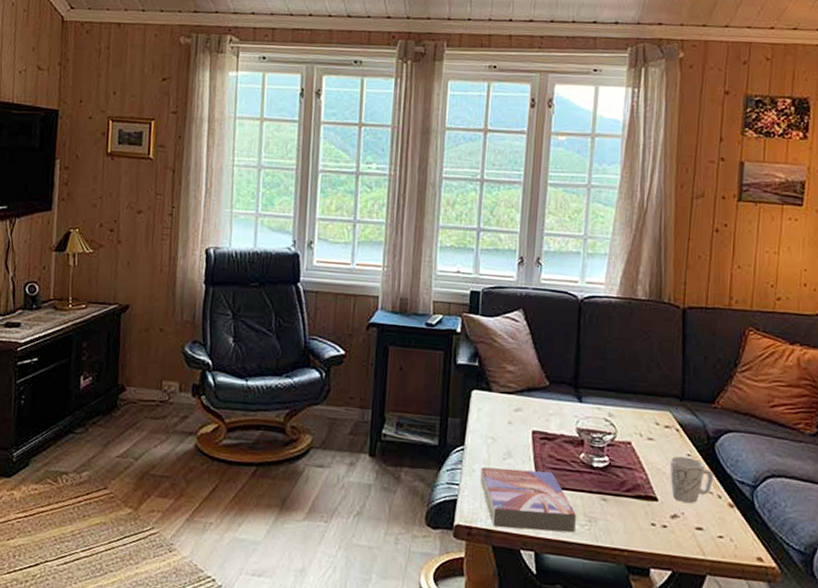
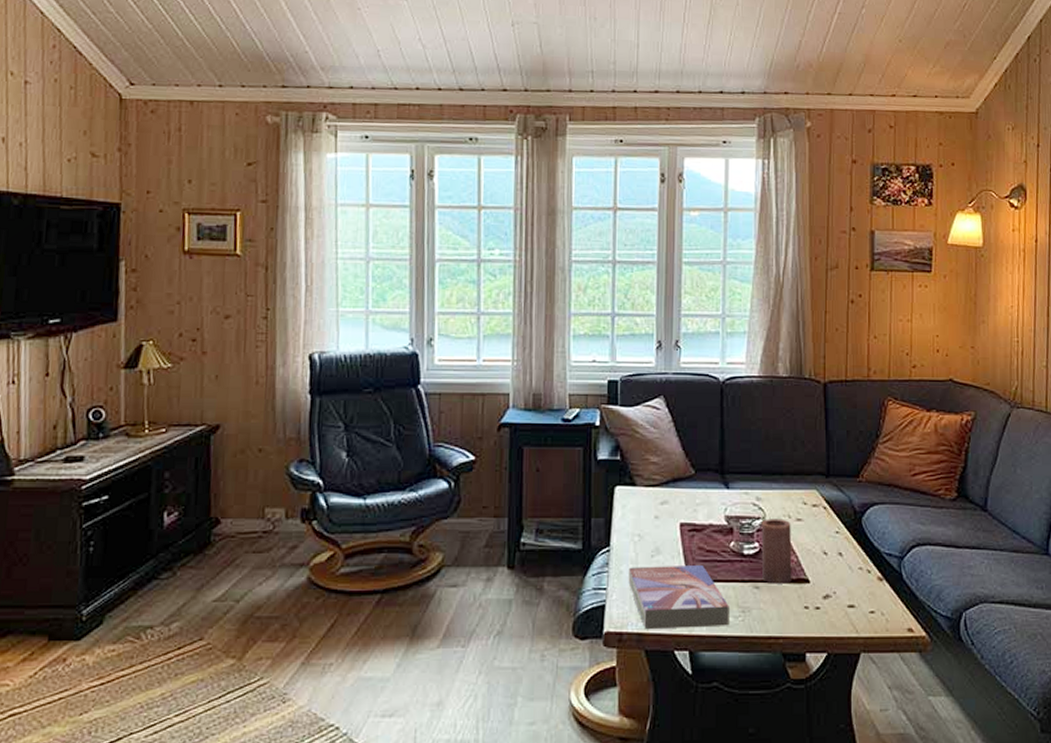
candle: none [610,435,642,499] -> present [761,519,792,584]
mug: present [670,456,713,503] -> none [819,534,862,581]

